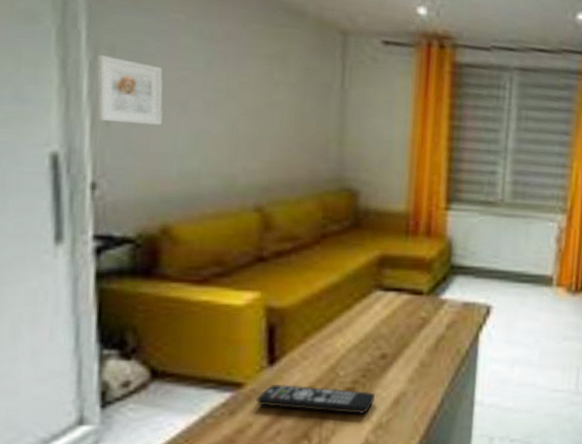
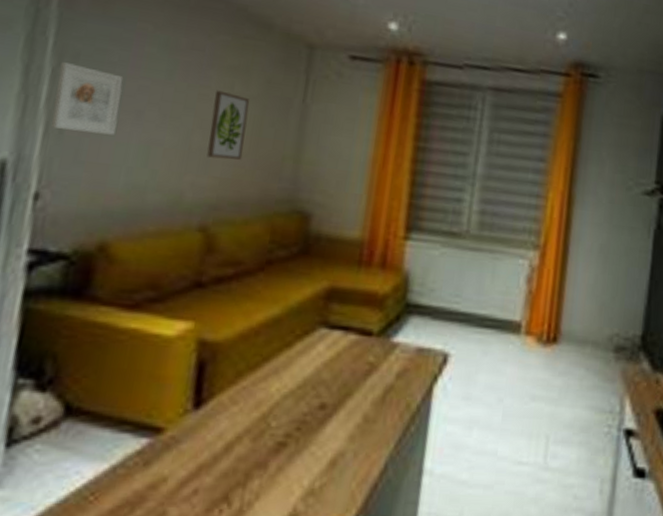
wall art: none [254,78,291,145] -> present [206,90,250,160]
remote control: present [256,384,376,414] -> none [174,432,310,476]

